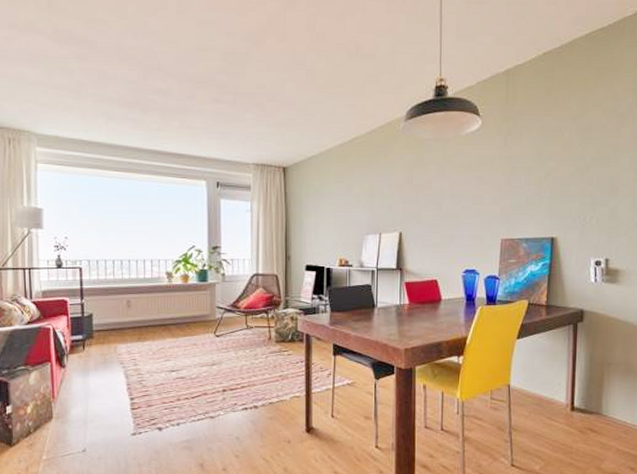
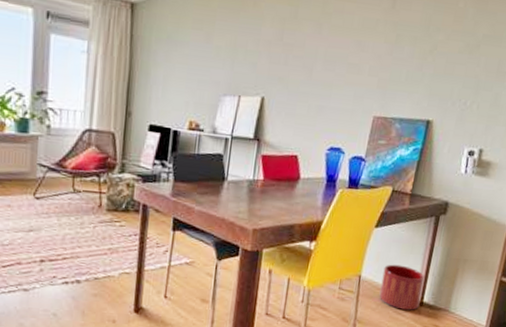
planter: none [530,372,572,415] -> present [379,264,425,310]

